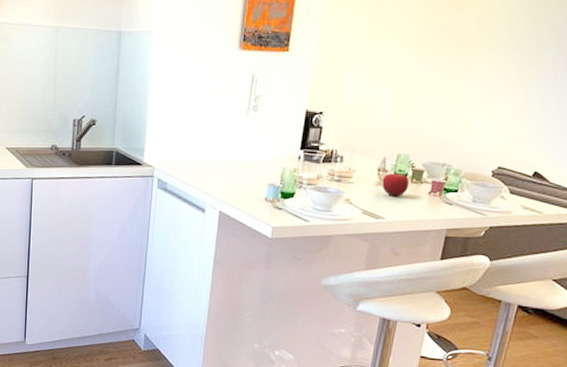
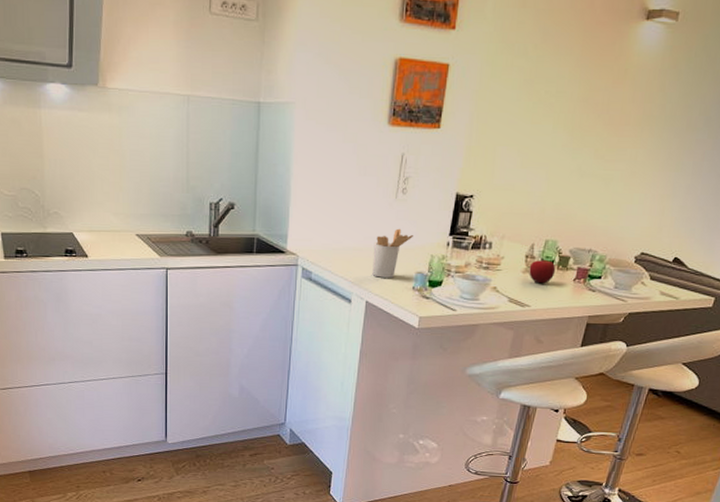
utensil holder: none [225,143,265,189] -> present [372,228,413,278]

